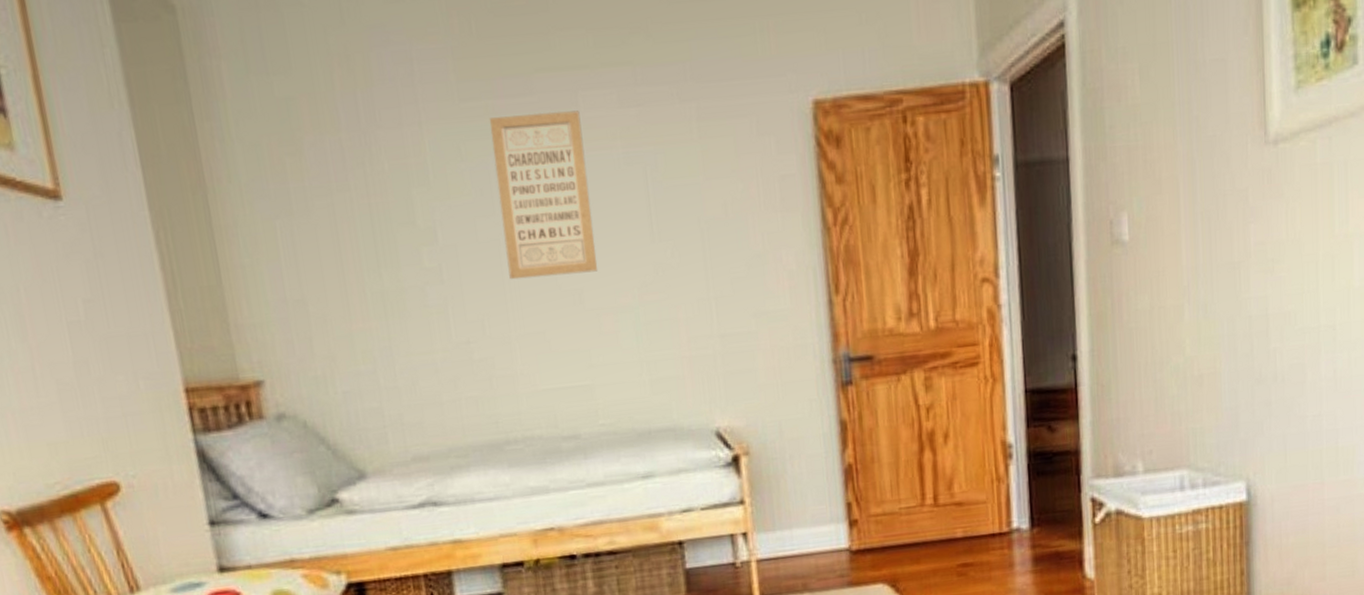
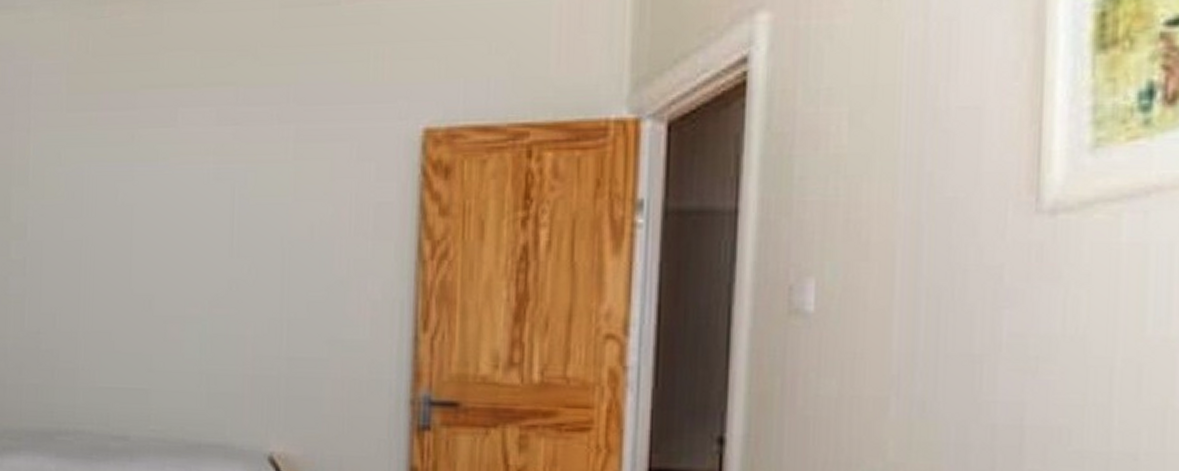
wall art: present [489,110,597,280] -> none [86,126,177,280]

